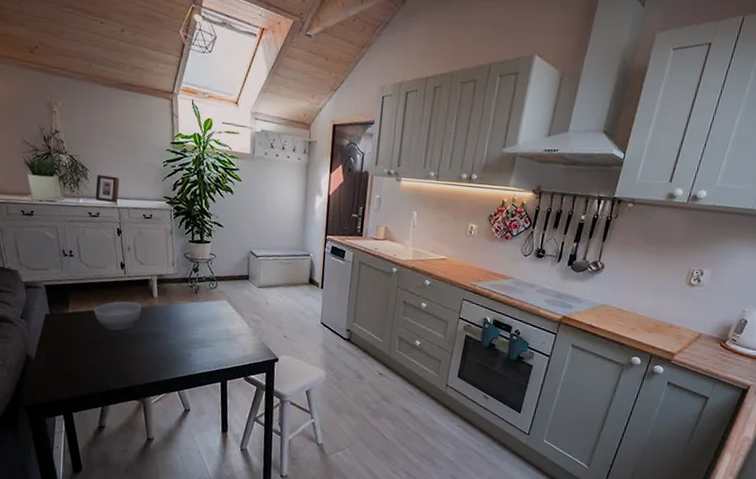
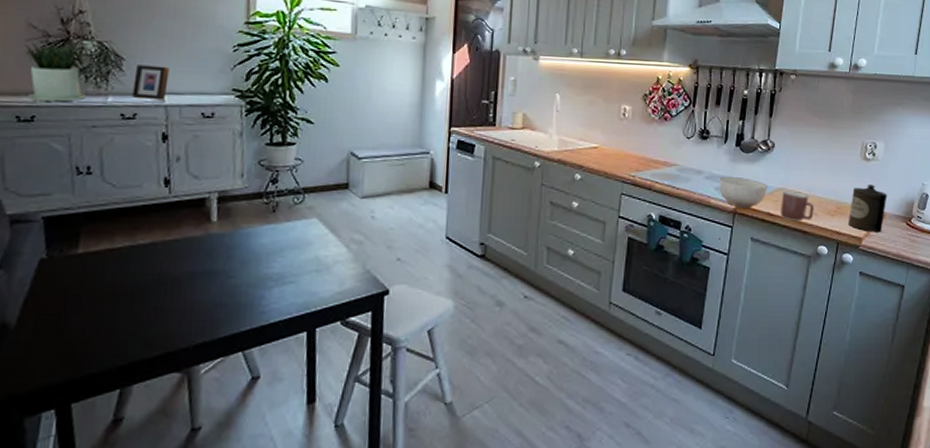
bowl: present [93,301,142,331] -> none [117,231,193,273]
bowl: none [549,290,593,321] -> present [719,176,768,210]
mug: none [601,307,634,335] -> present [780,190,814,222]
canister: none [663,307,706,350] -> present [847,184,887,233]

